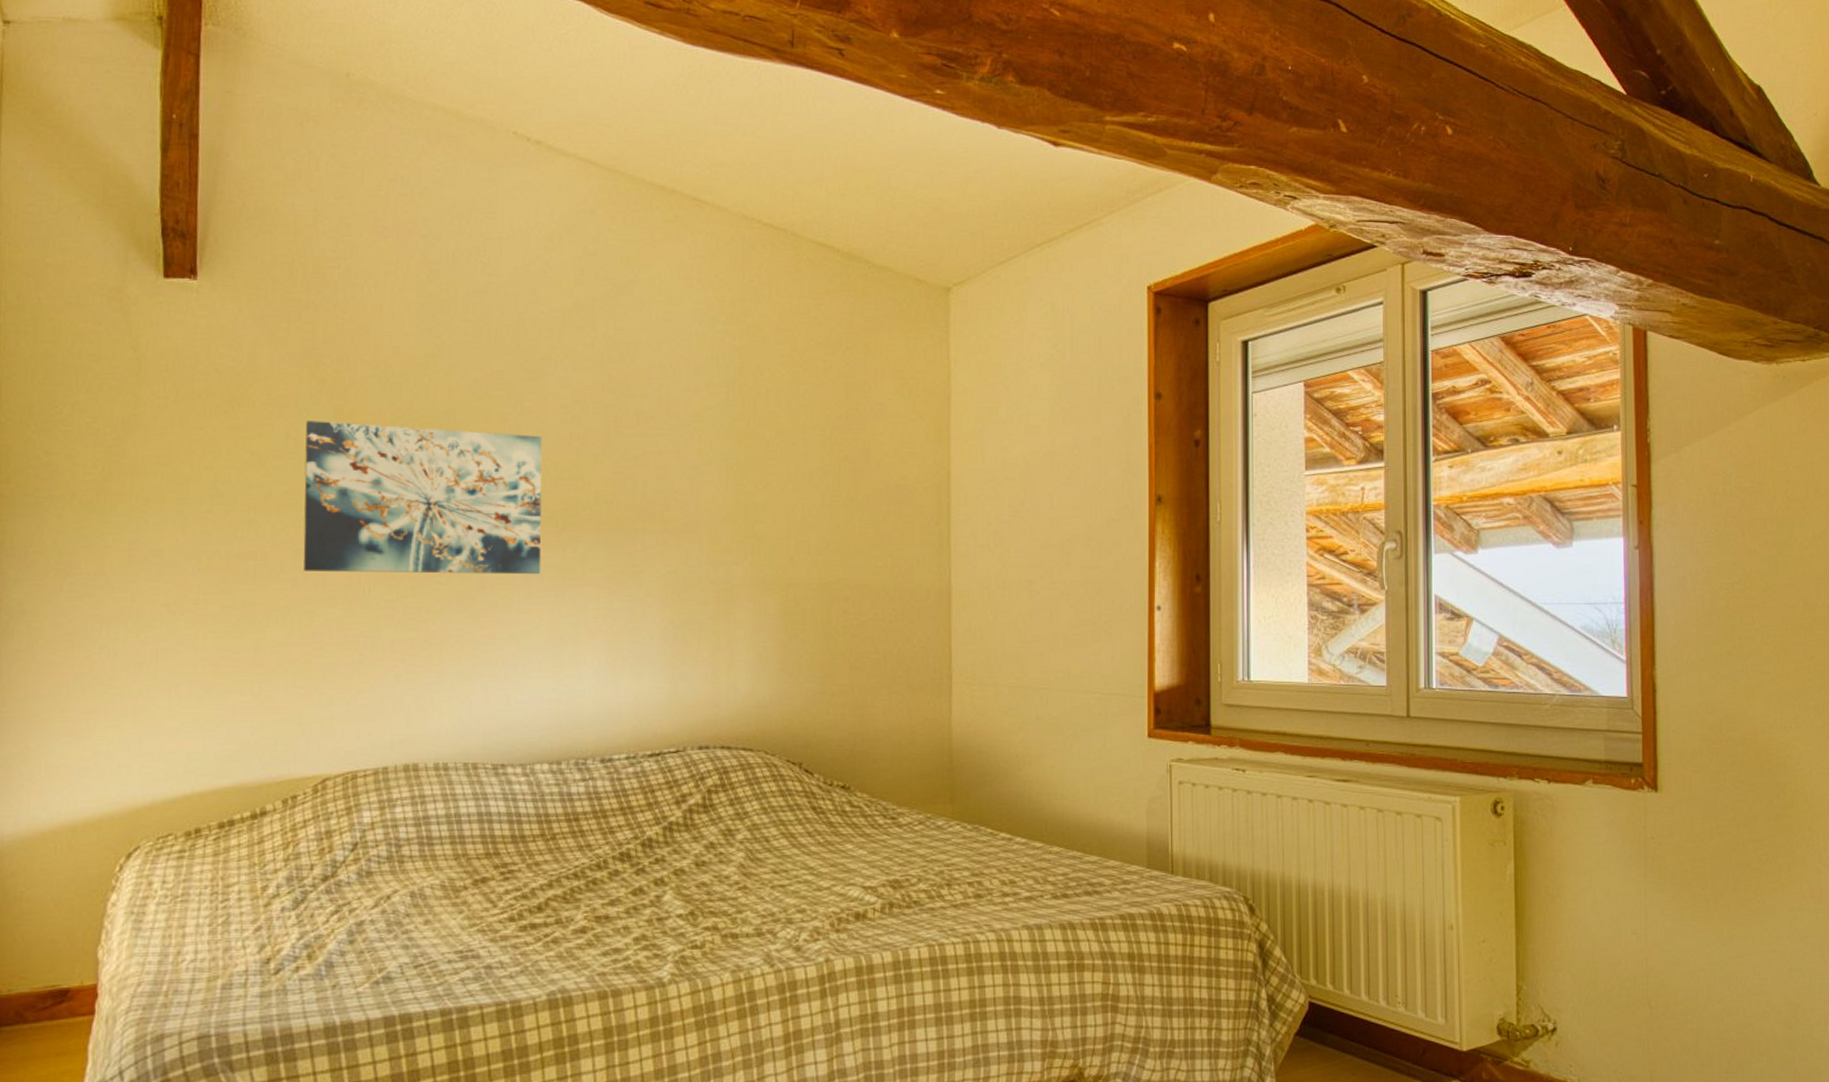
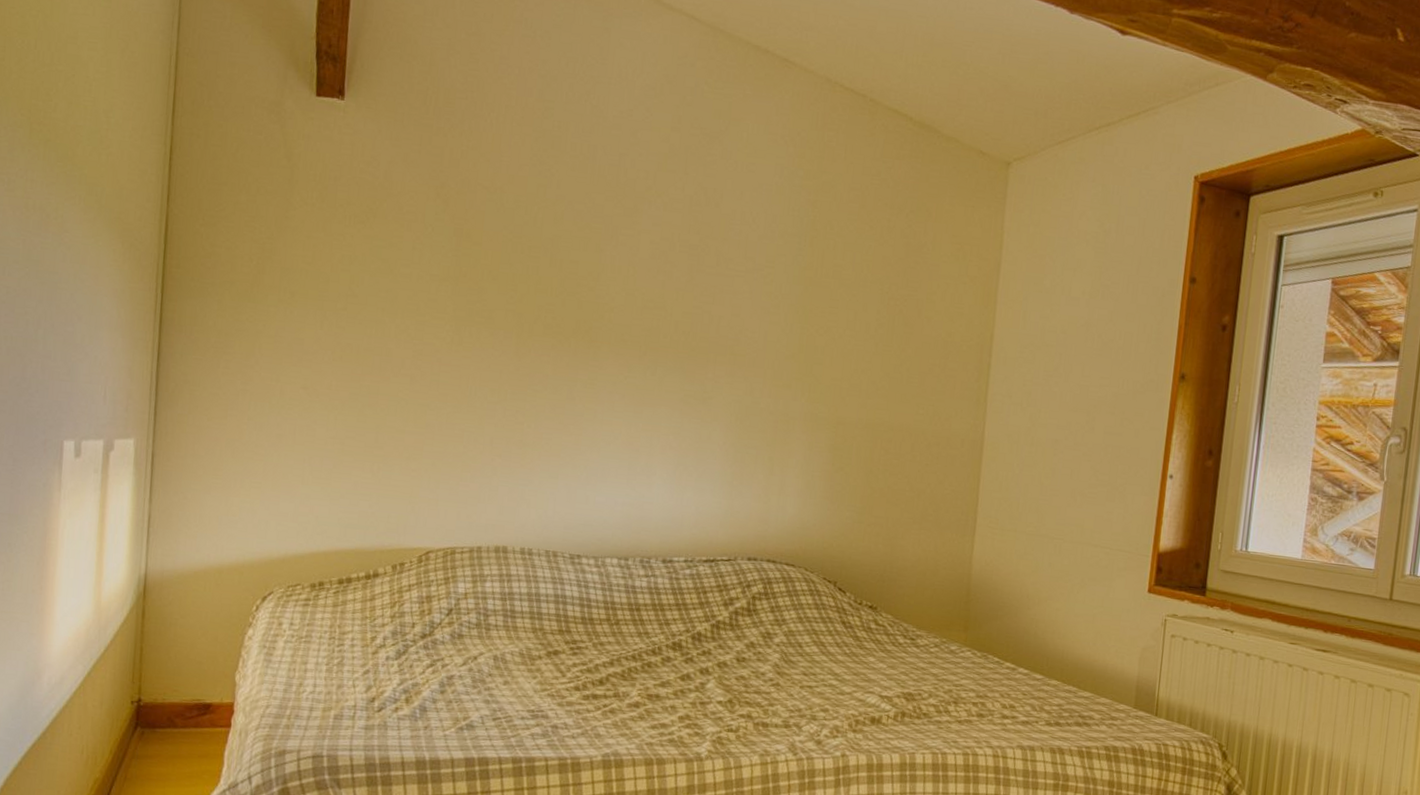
wall art: present [303,420,542,575] -> none [421,235,633,392]

